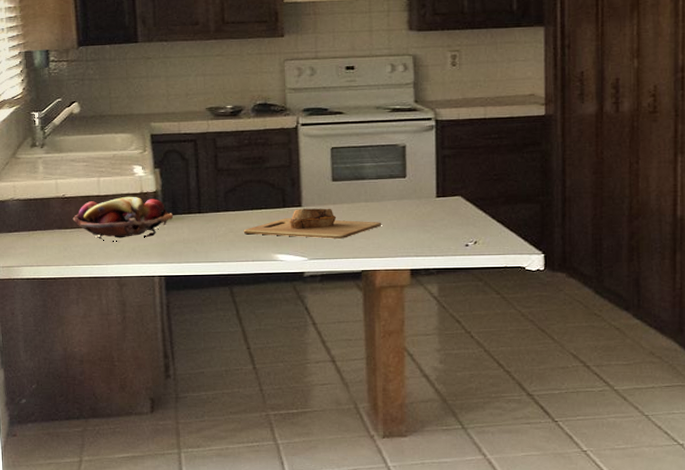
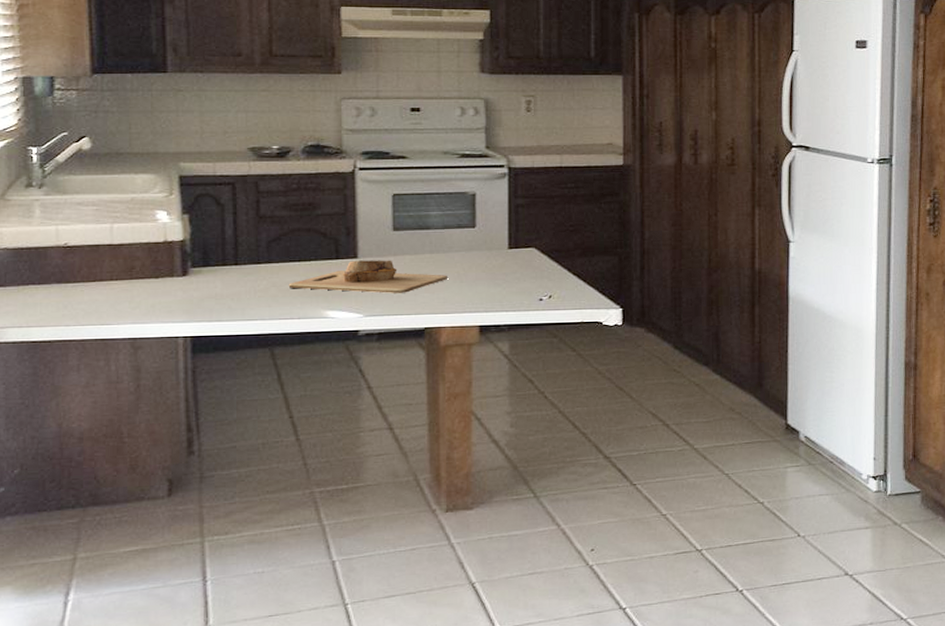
fruit basket: present [72,196,174,240] -> none [76,245,204,296]

